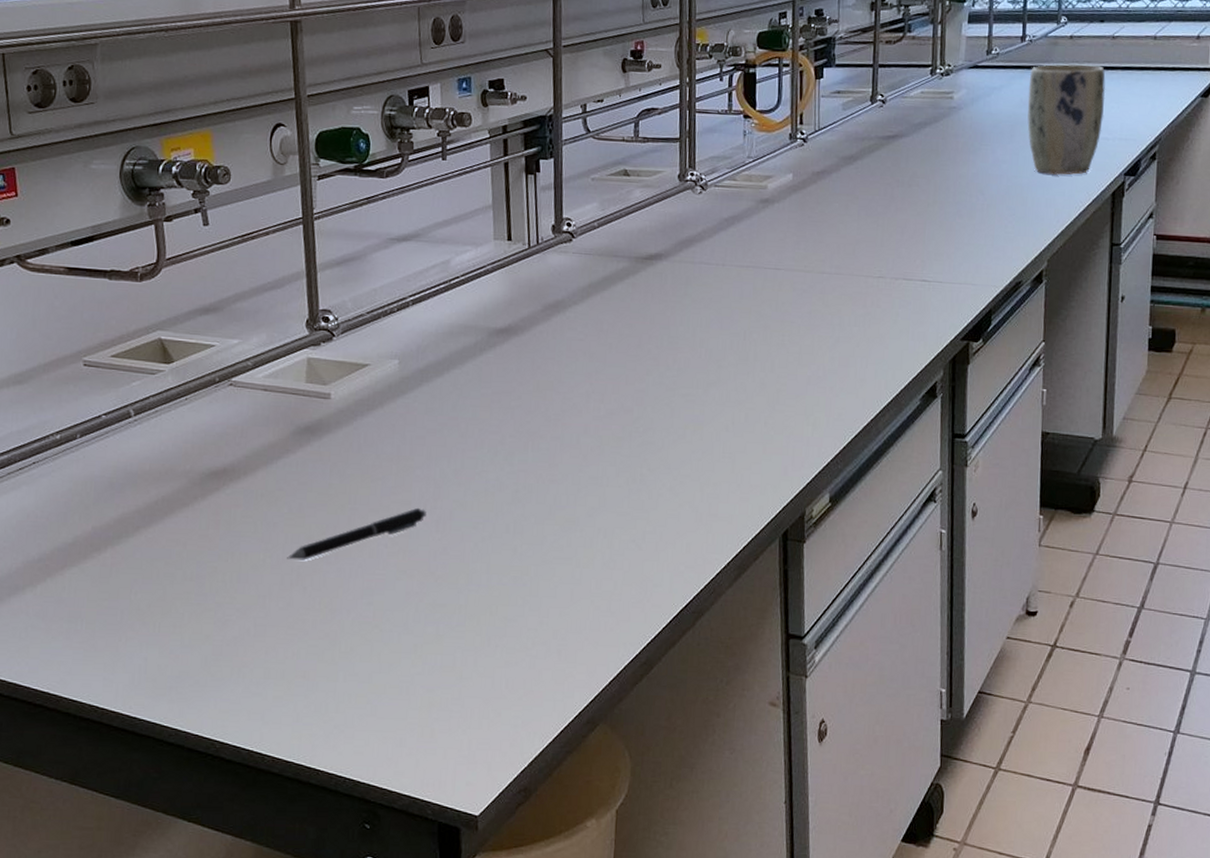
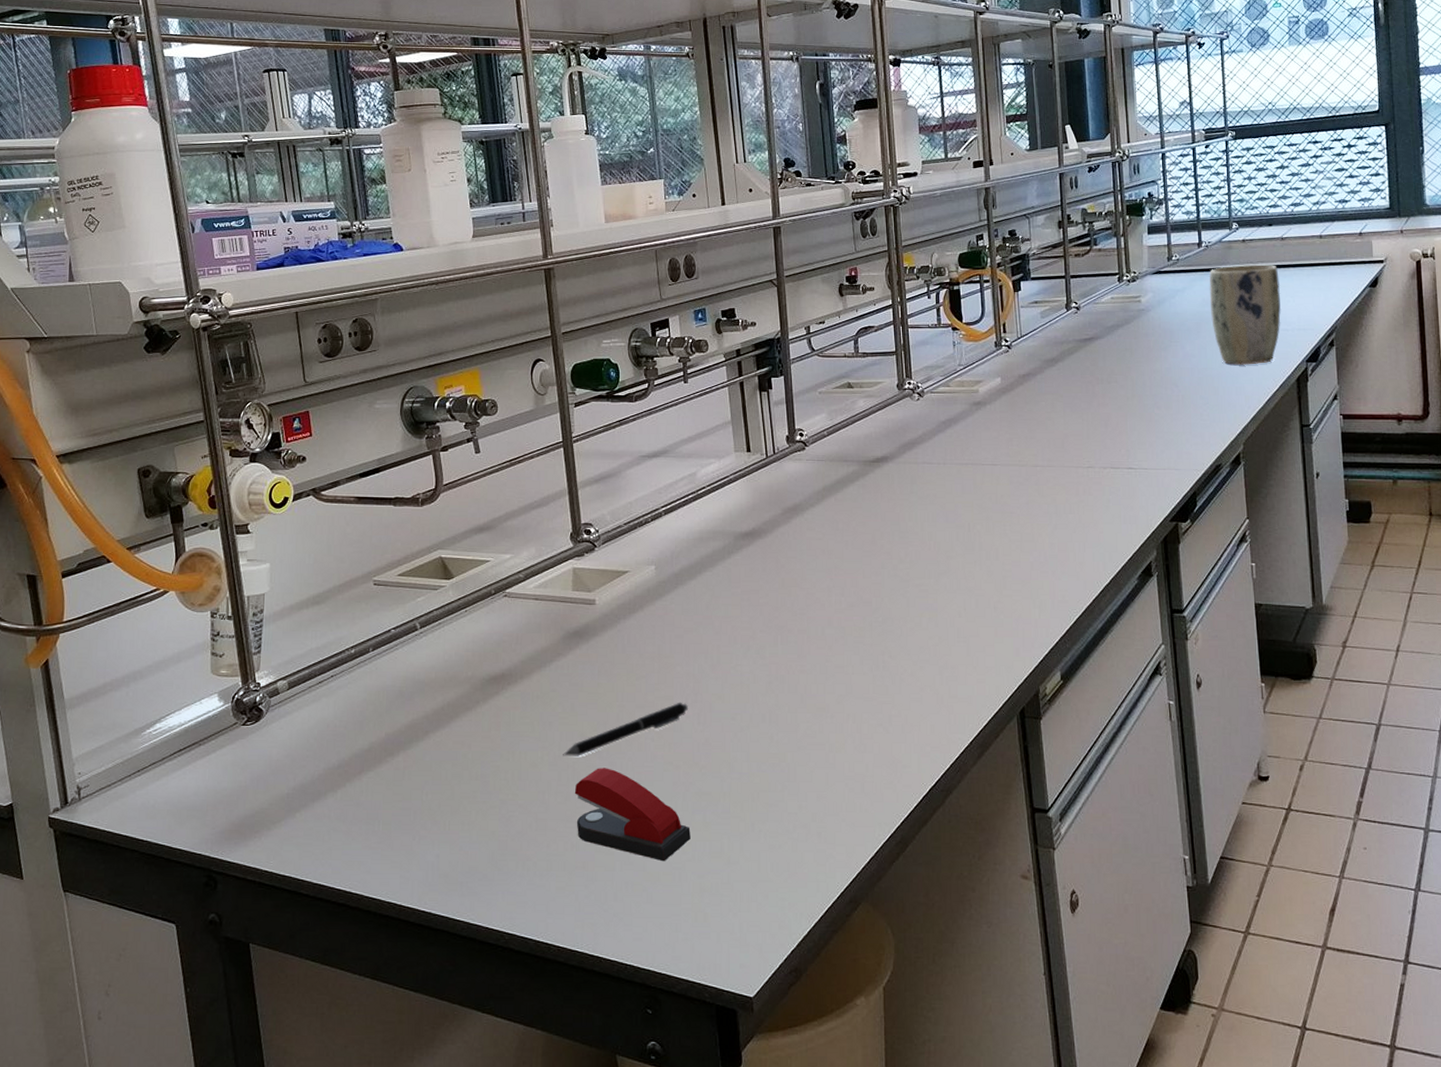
stapler: none [297,573,422,674] -> present [574,768,691,862]

